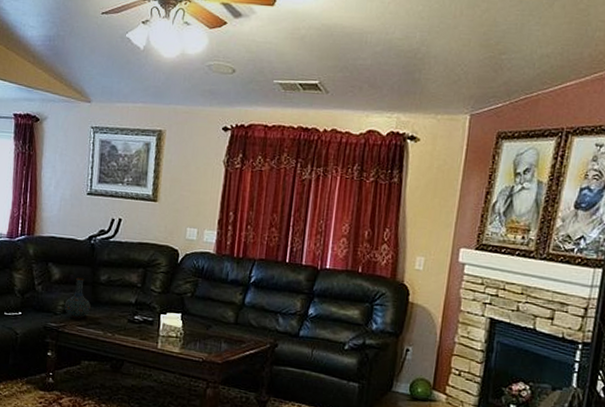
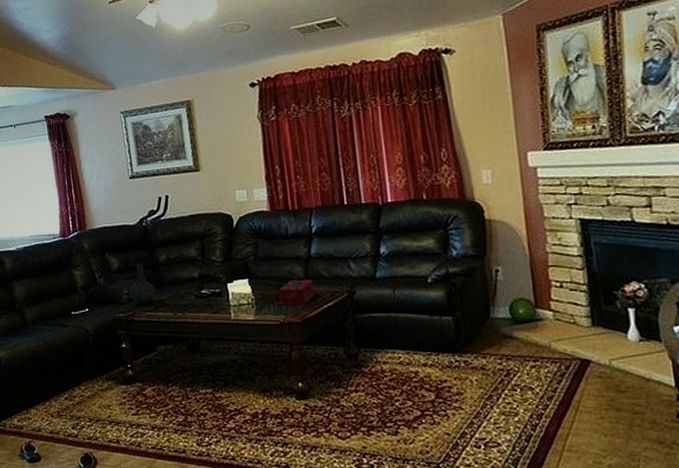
tissue box: none [206,322,242,348] -> present [279,279,316,306]

